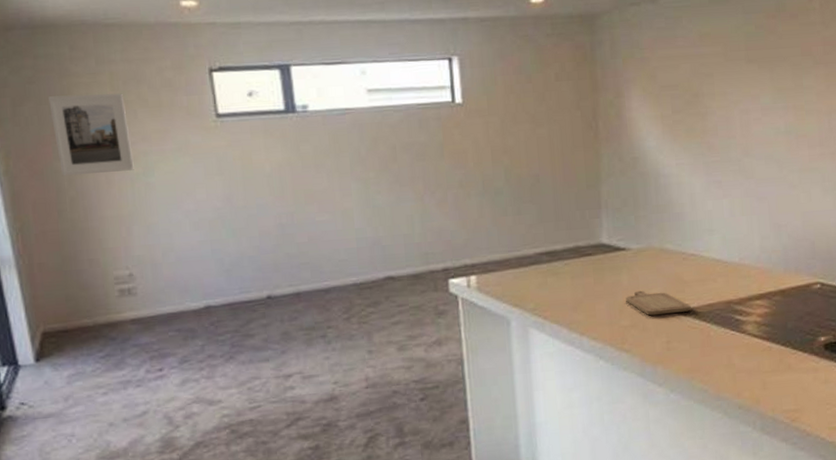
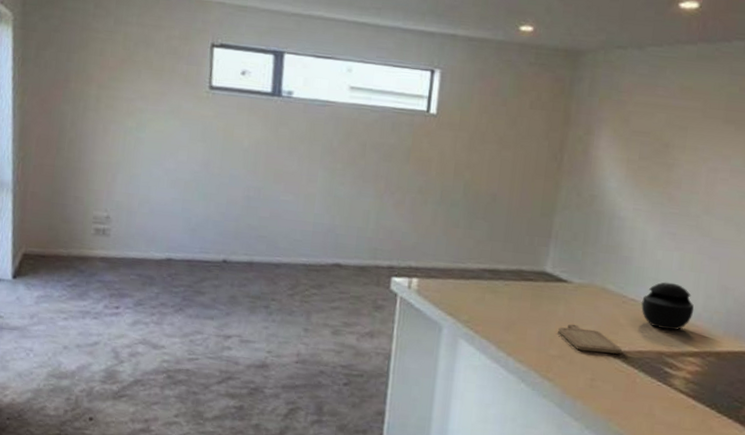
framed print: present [48,93,134,177] -> none [66,46,132,124]
speaker: none [701,230,753,278] -> present [641,282,694,331]

